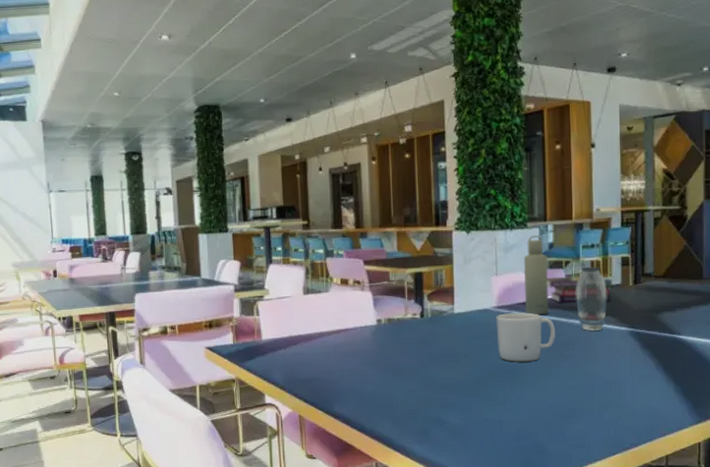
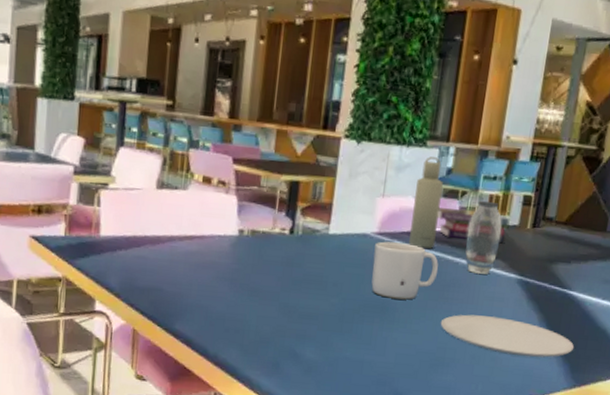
plate: none [565,367,693,400] -> present [440,314,575,358]

